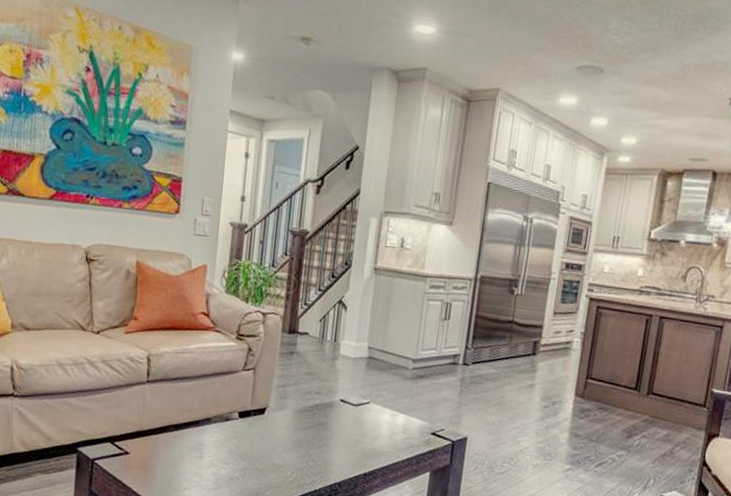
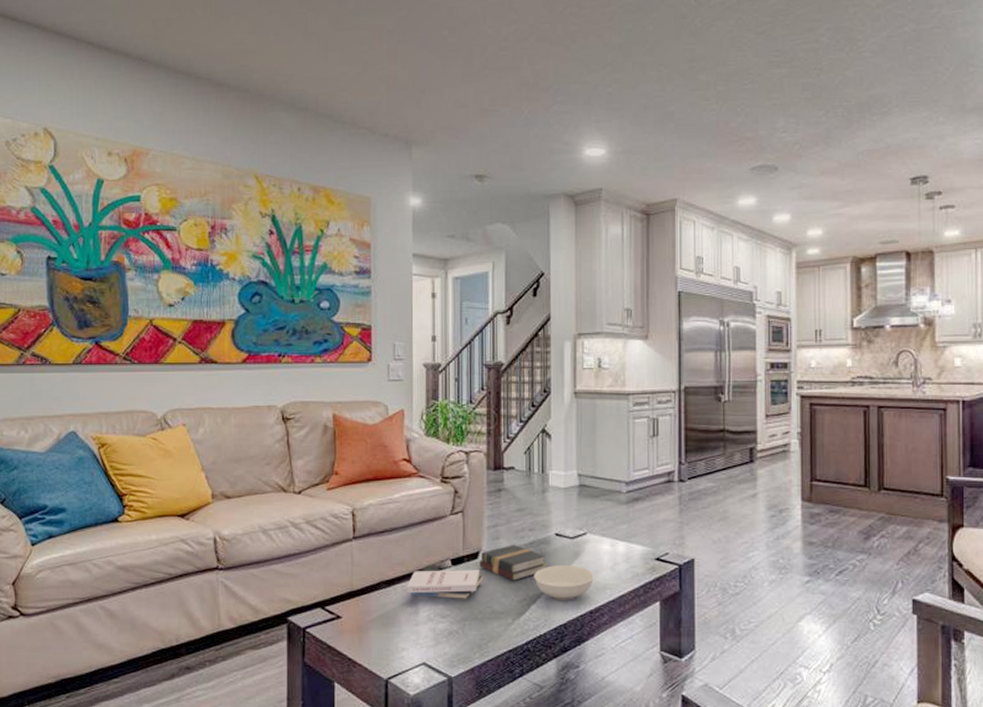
books: none [193,419,268,450] -> present [406,569,483,599]
hardback book: none [265,405,330,439] -> present [479,545,548,581]
bowl: none [315,428,372,462] -> present [534,564,594,600]

